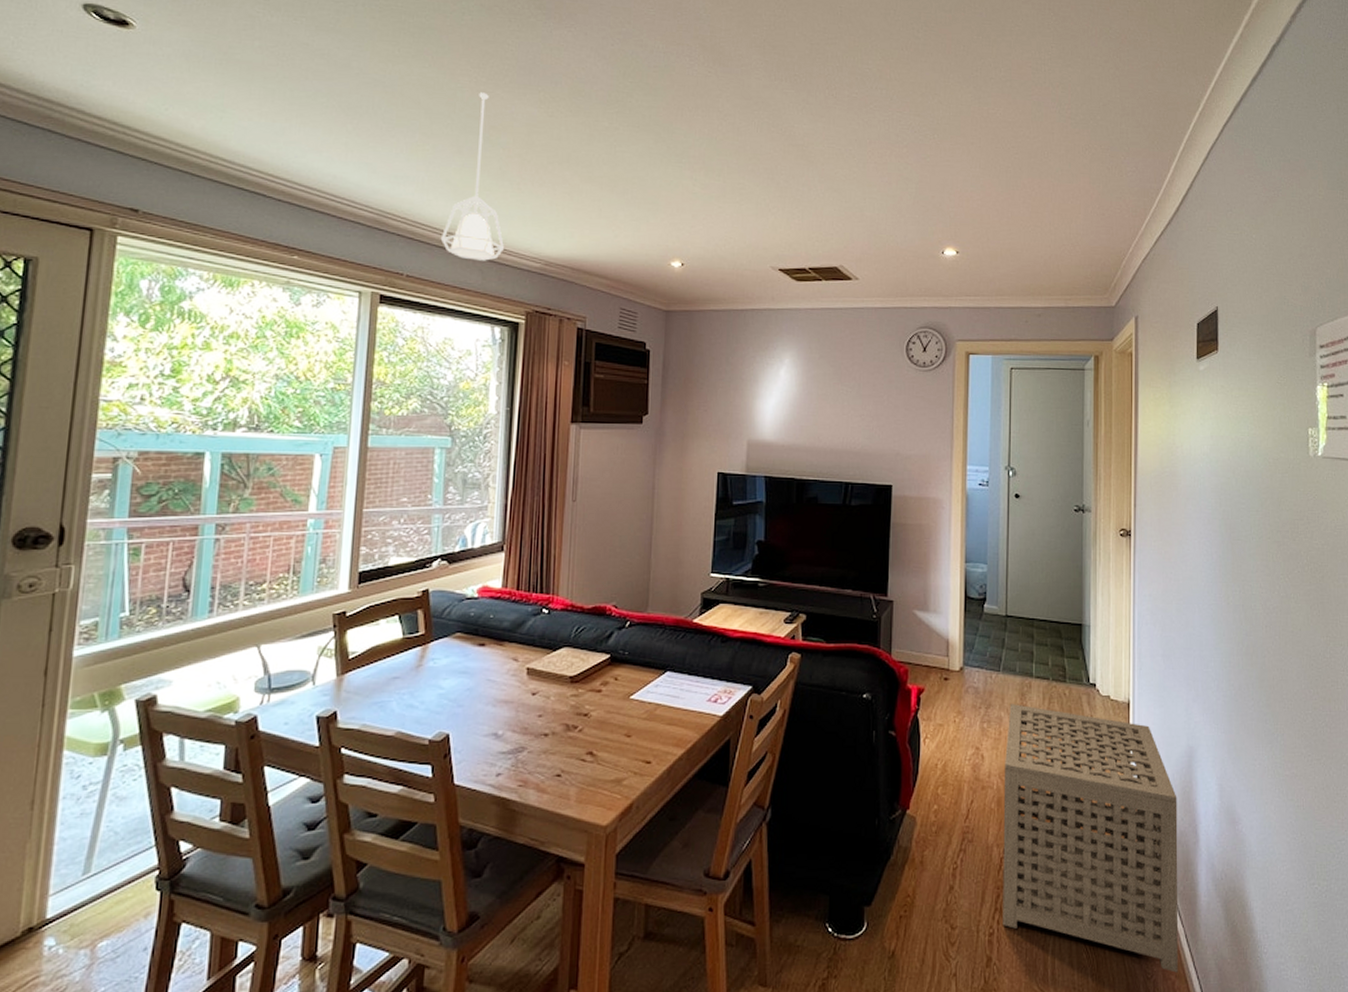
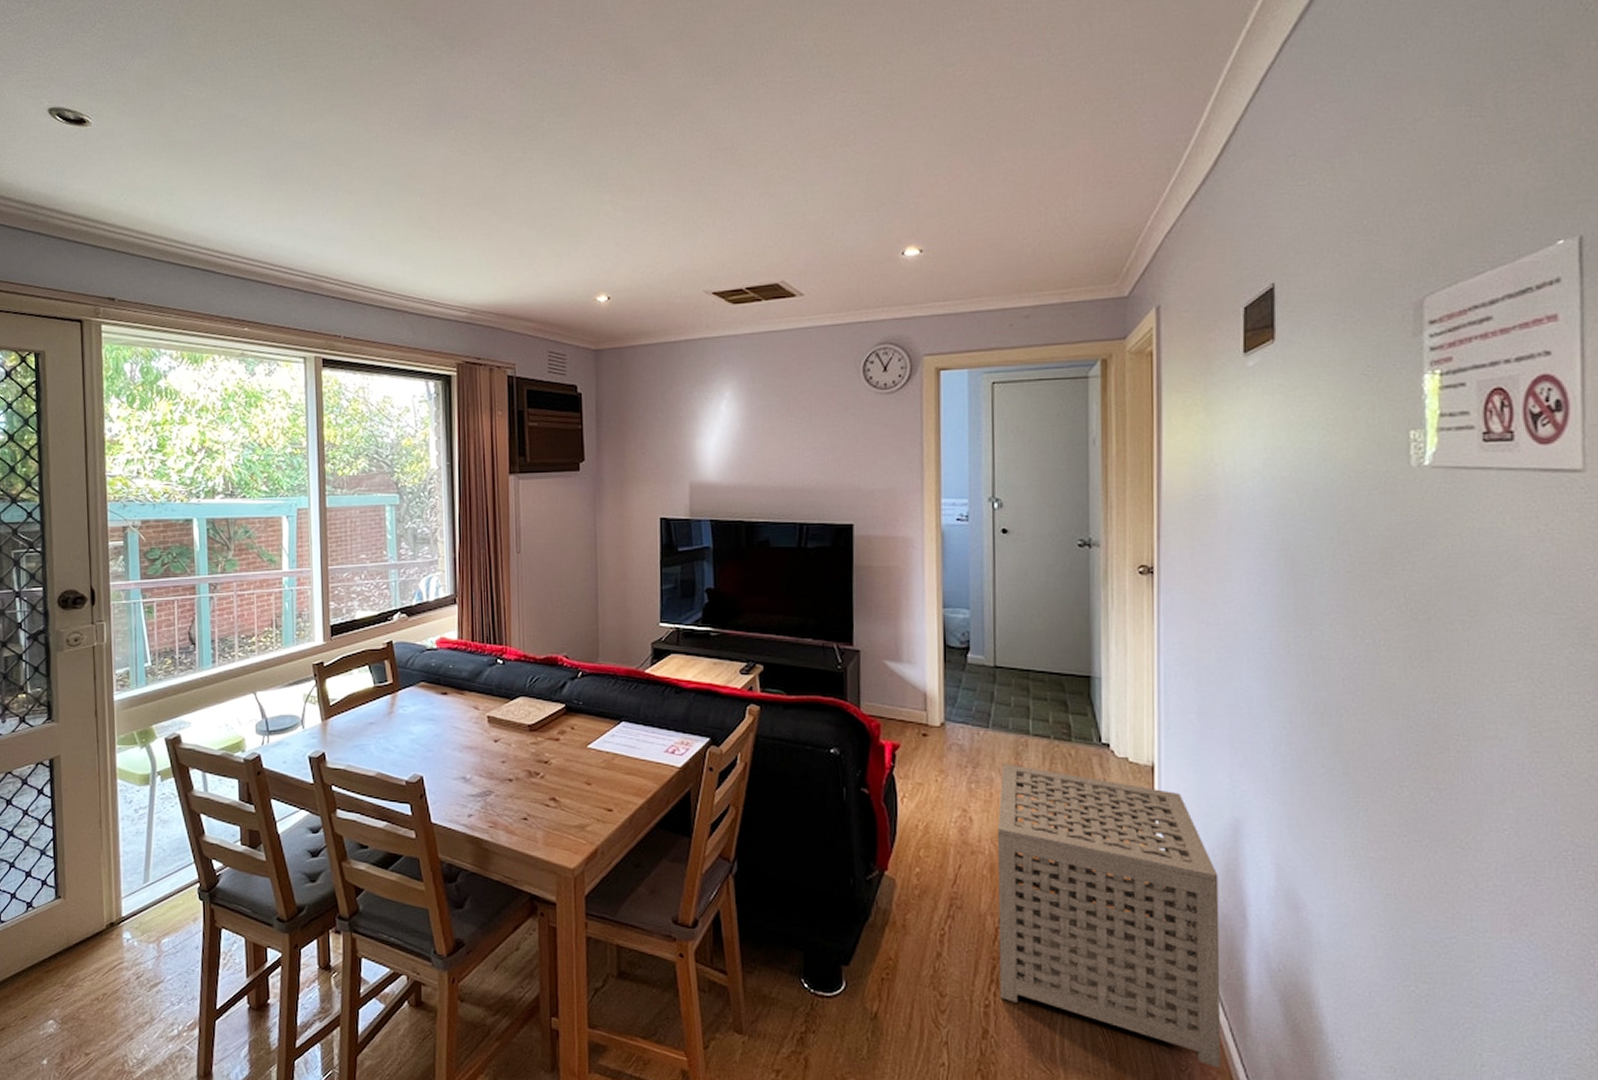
pendant lamp: present [440,92,505,261] -> none [371,139,432,316]

